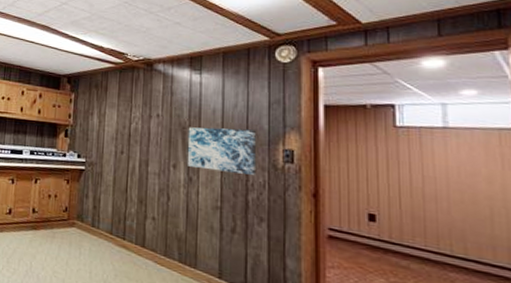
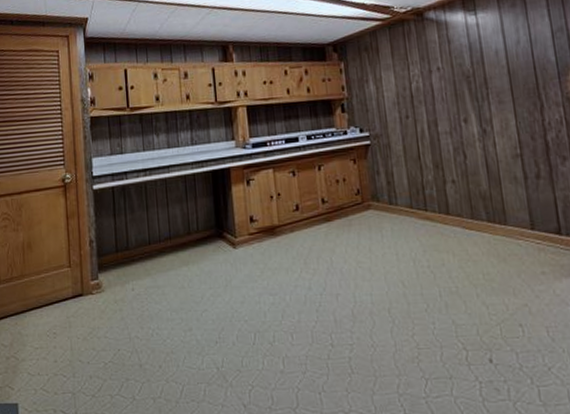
wall art: present [187,127,257,175] -> none [472,64,552,118]

